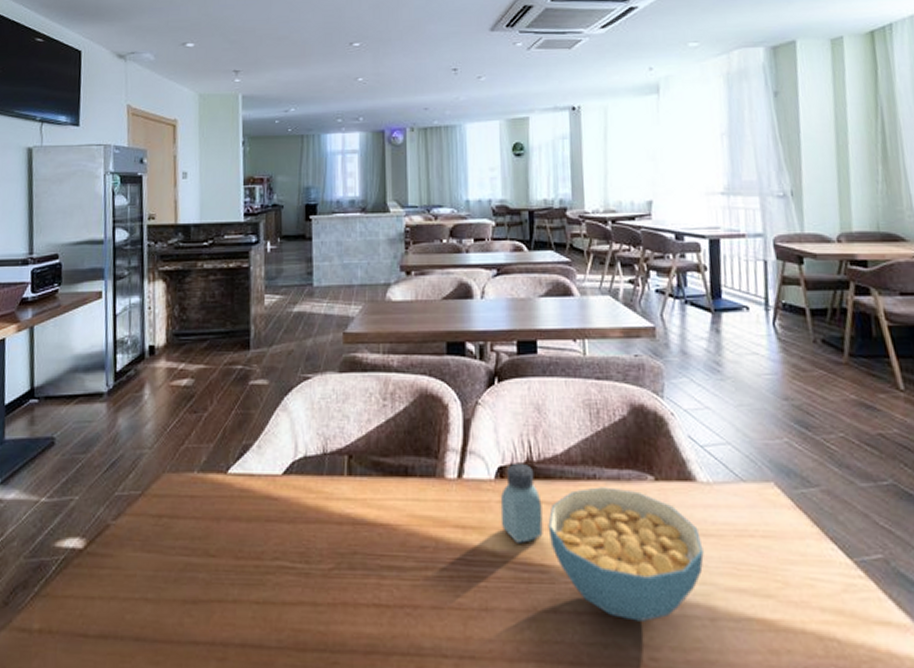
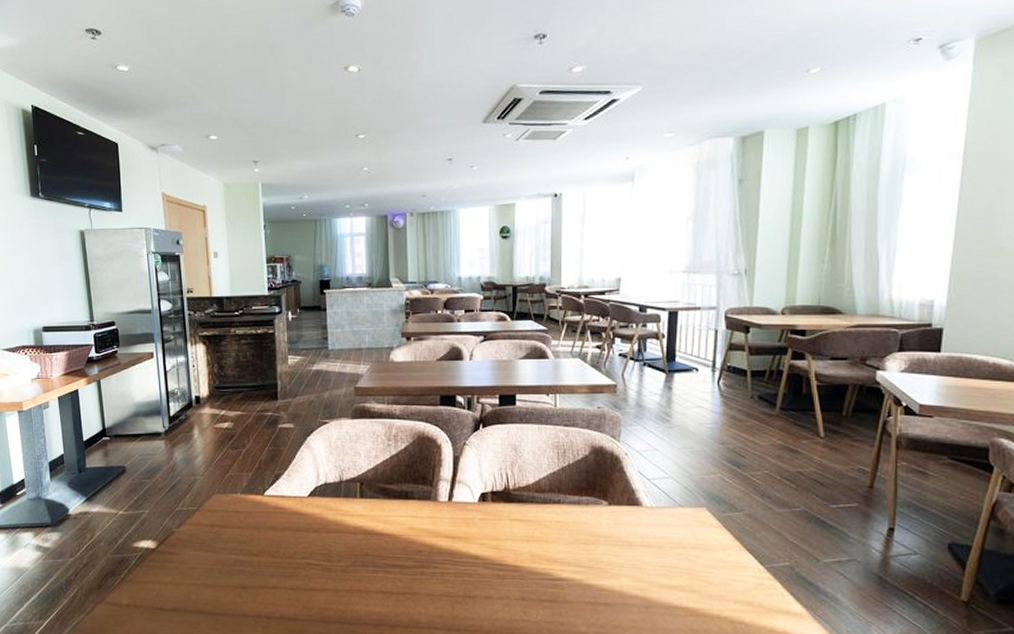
saltshaker: present [500,463,543,543] -> none [482,490,516,550]
cereal bowl: present [548,487,704,622] -> none [520,509,644,608]

